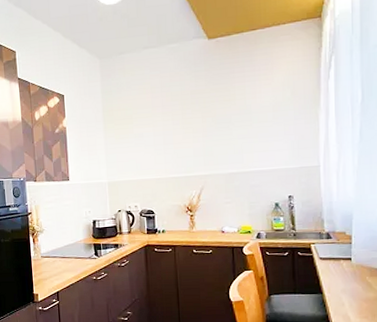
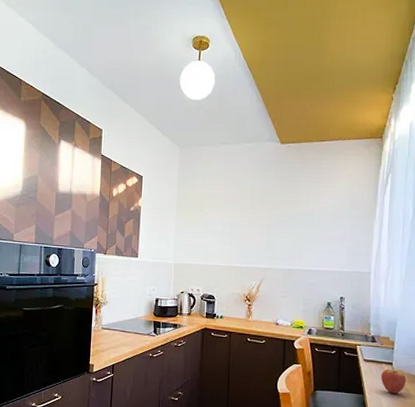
fruit: none [339,261,368,289] -> present [380,365,407,394]

